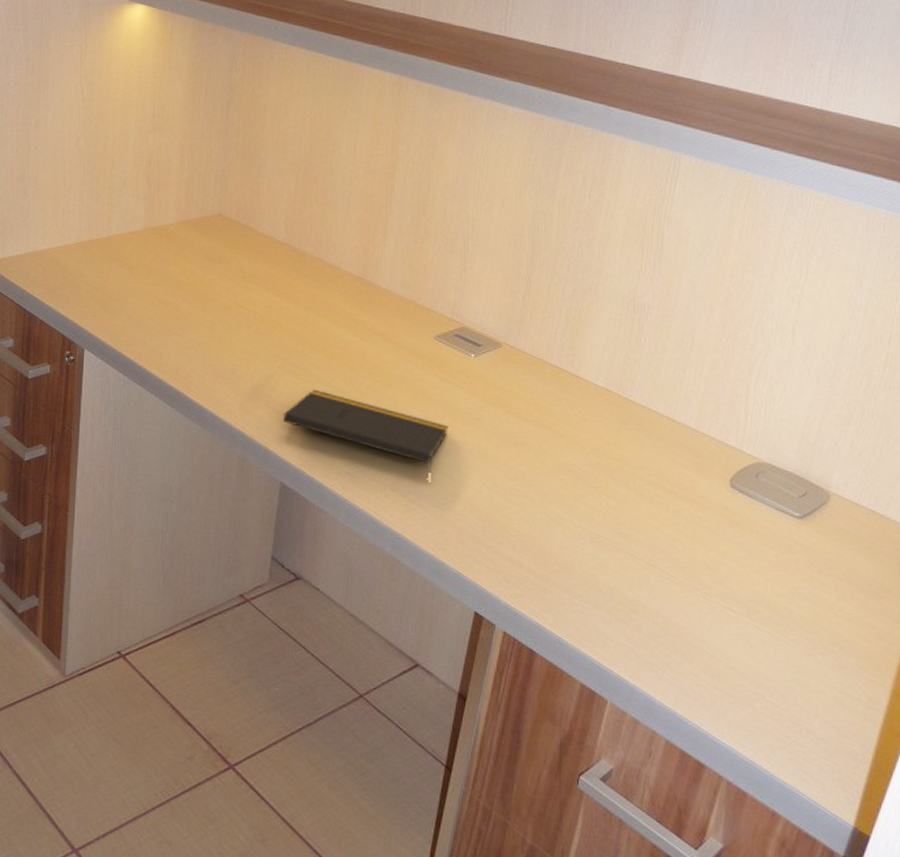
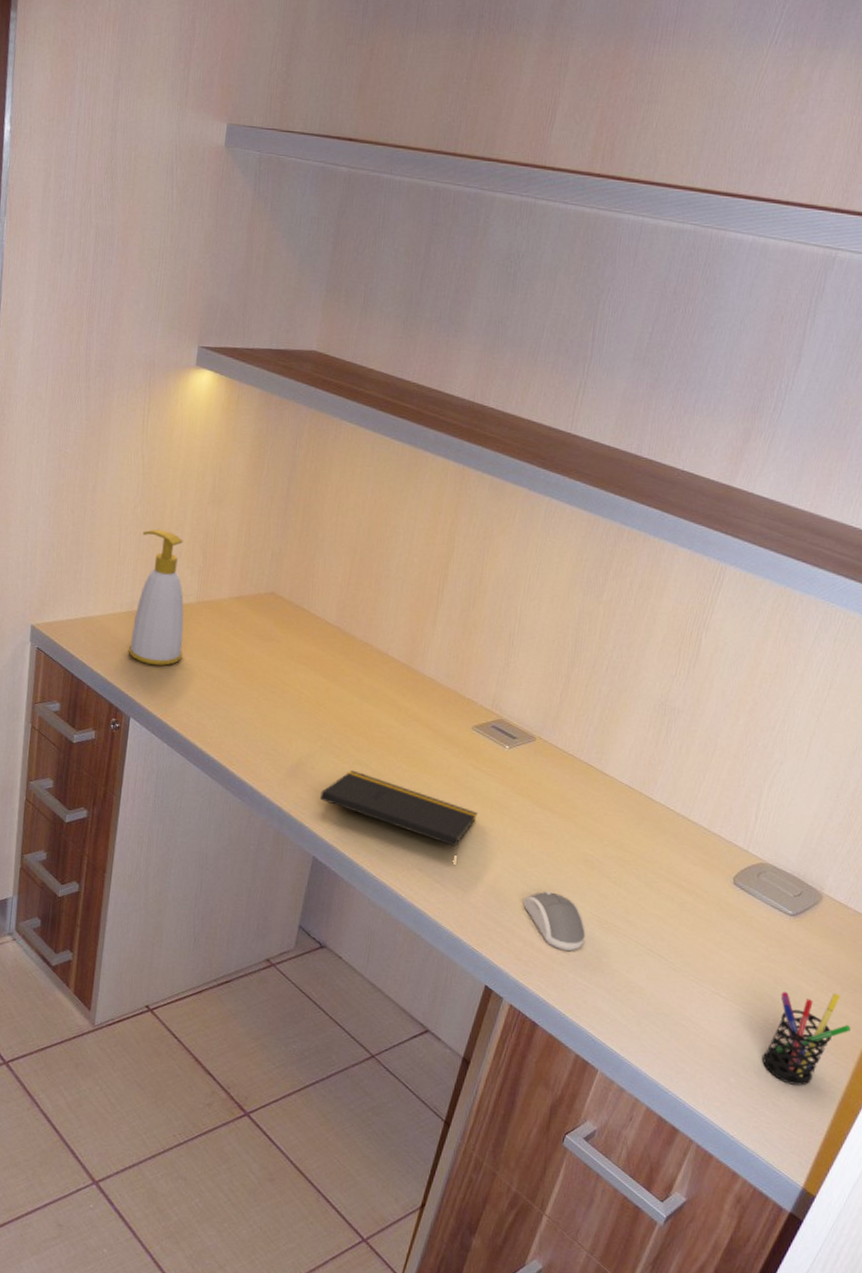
soap bottle: none [78,159,134,295] -> present [128,528,184,666]
computer mouse: none [507,506,577,569] -> present [523,891,586,951]
pen holder: none [788,601,882,709] -> present [762,992,851,1086]

